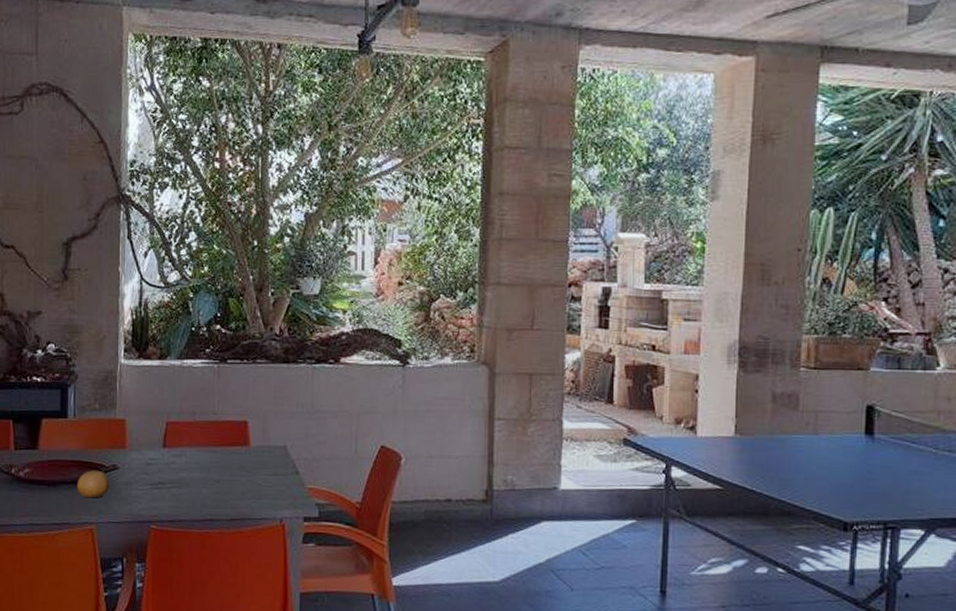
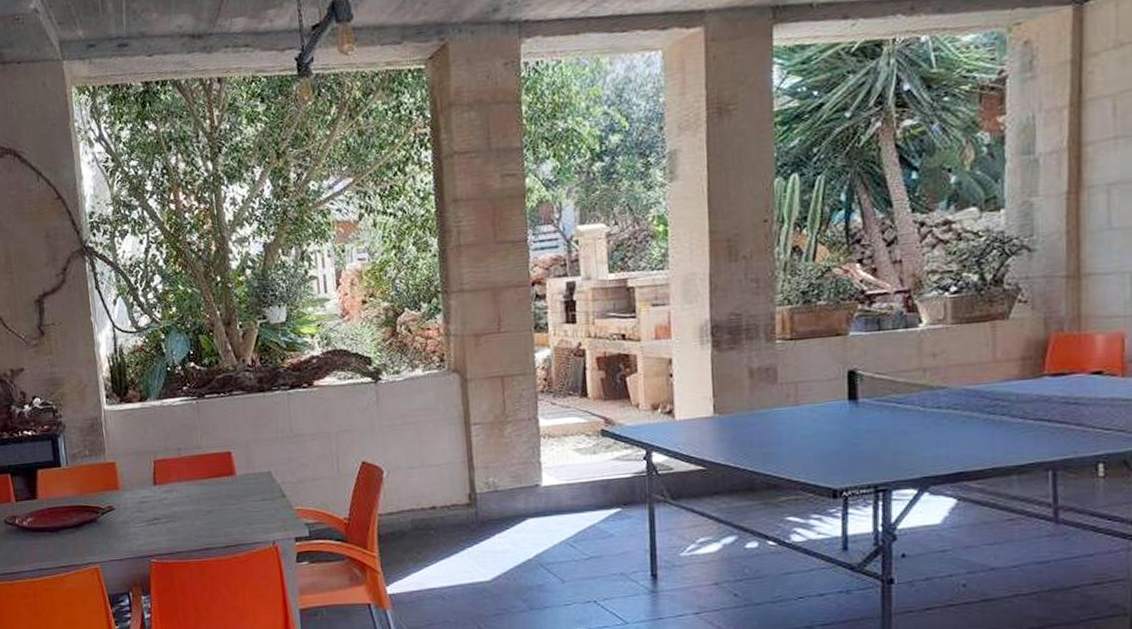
fruit: present [77,470,110,498] -> none [77,512,109,540]

